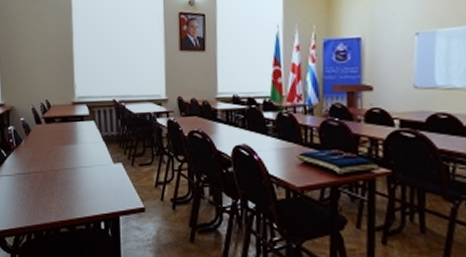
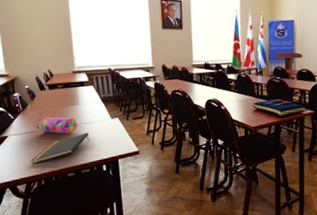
notepad: none [20,178,87,213] -> present [30,132,89,164]
pencil case: none [29,155,74,179] -> present [36,116,77,134]

